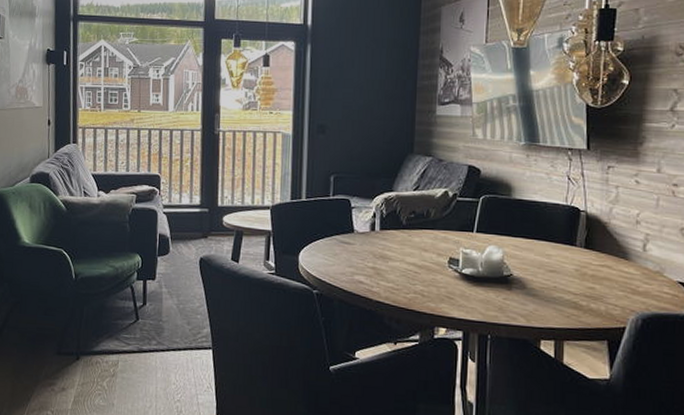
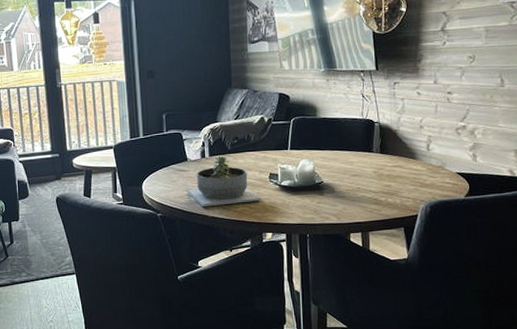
succulent planter: none [350,230,437,289] -> present [186,155,262,207]

